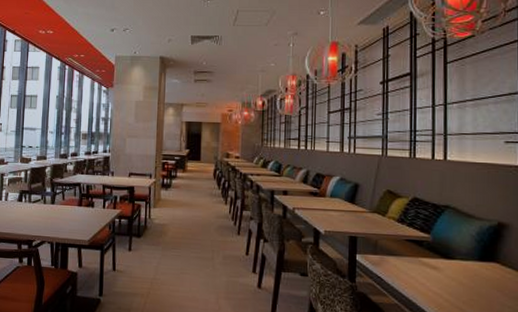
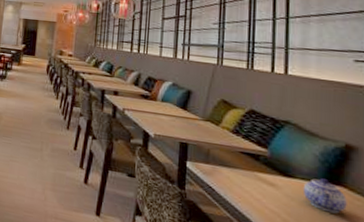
teapot: none [462,257,500,288] -> present [303,178,347,214]

